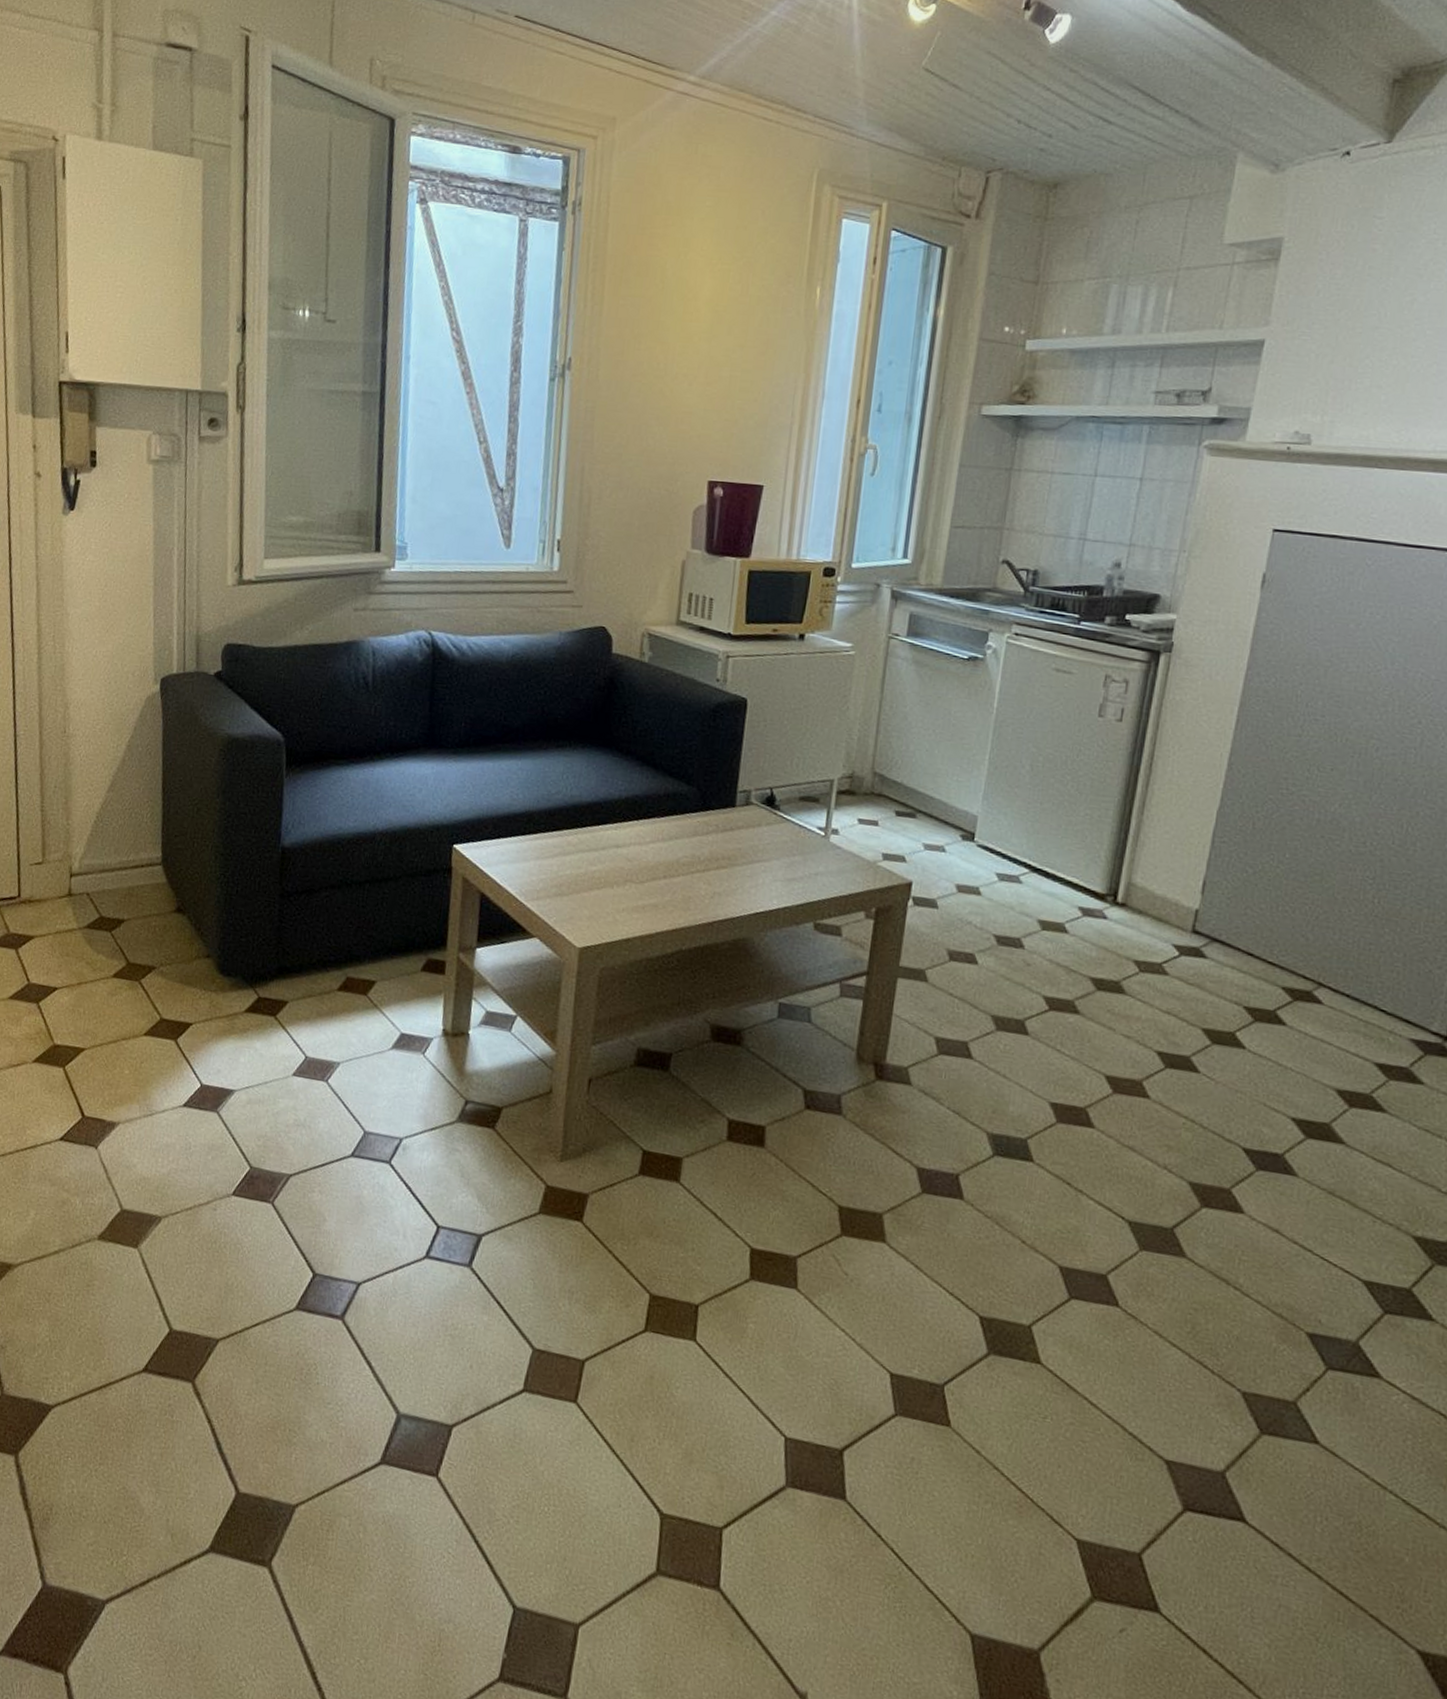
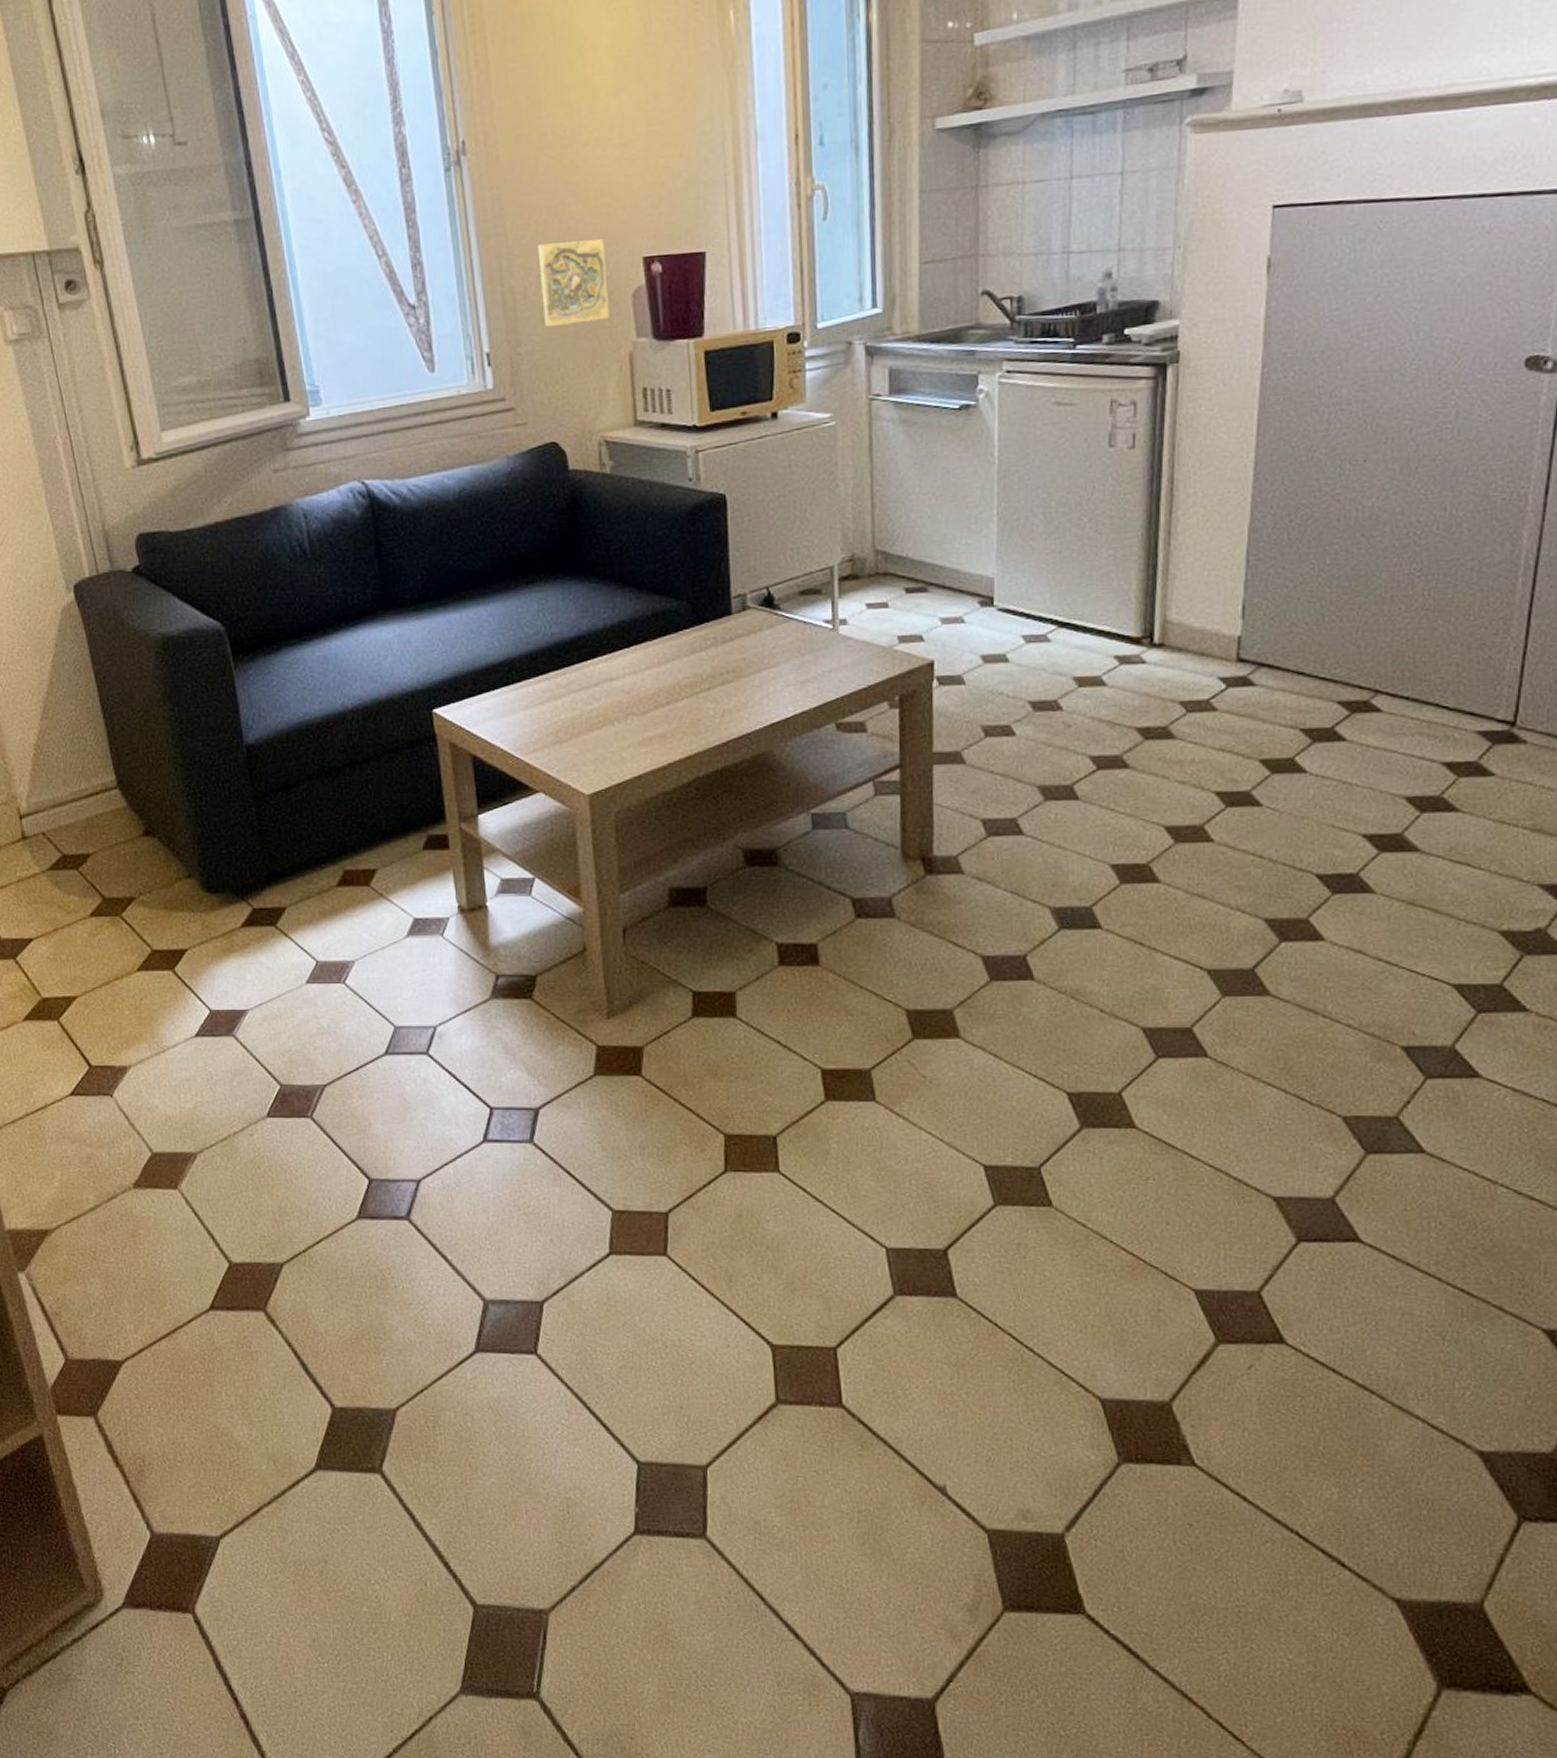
decorative tile: none [613,455,677,529] -> present [537,239,610,328]

